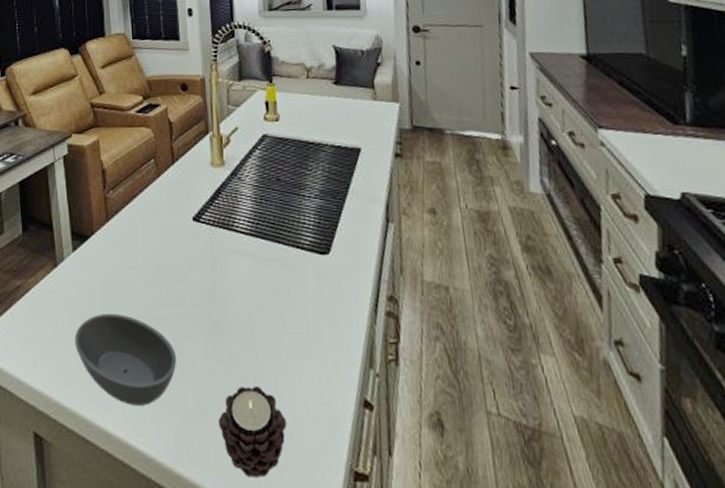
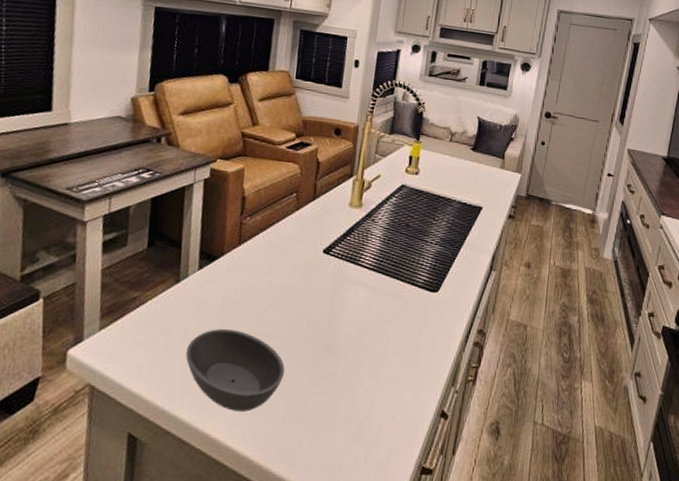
candle: present [218,385,287,478] -> none [313,397,374,472]

